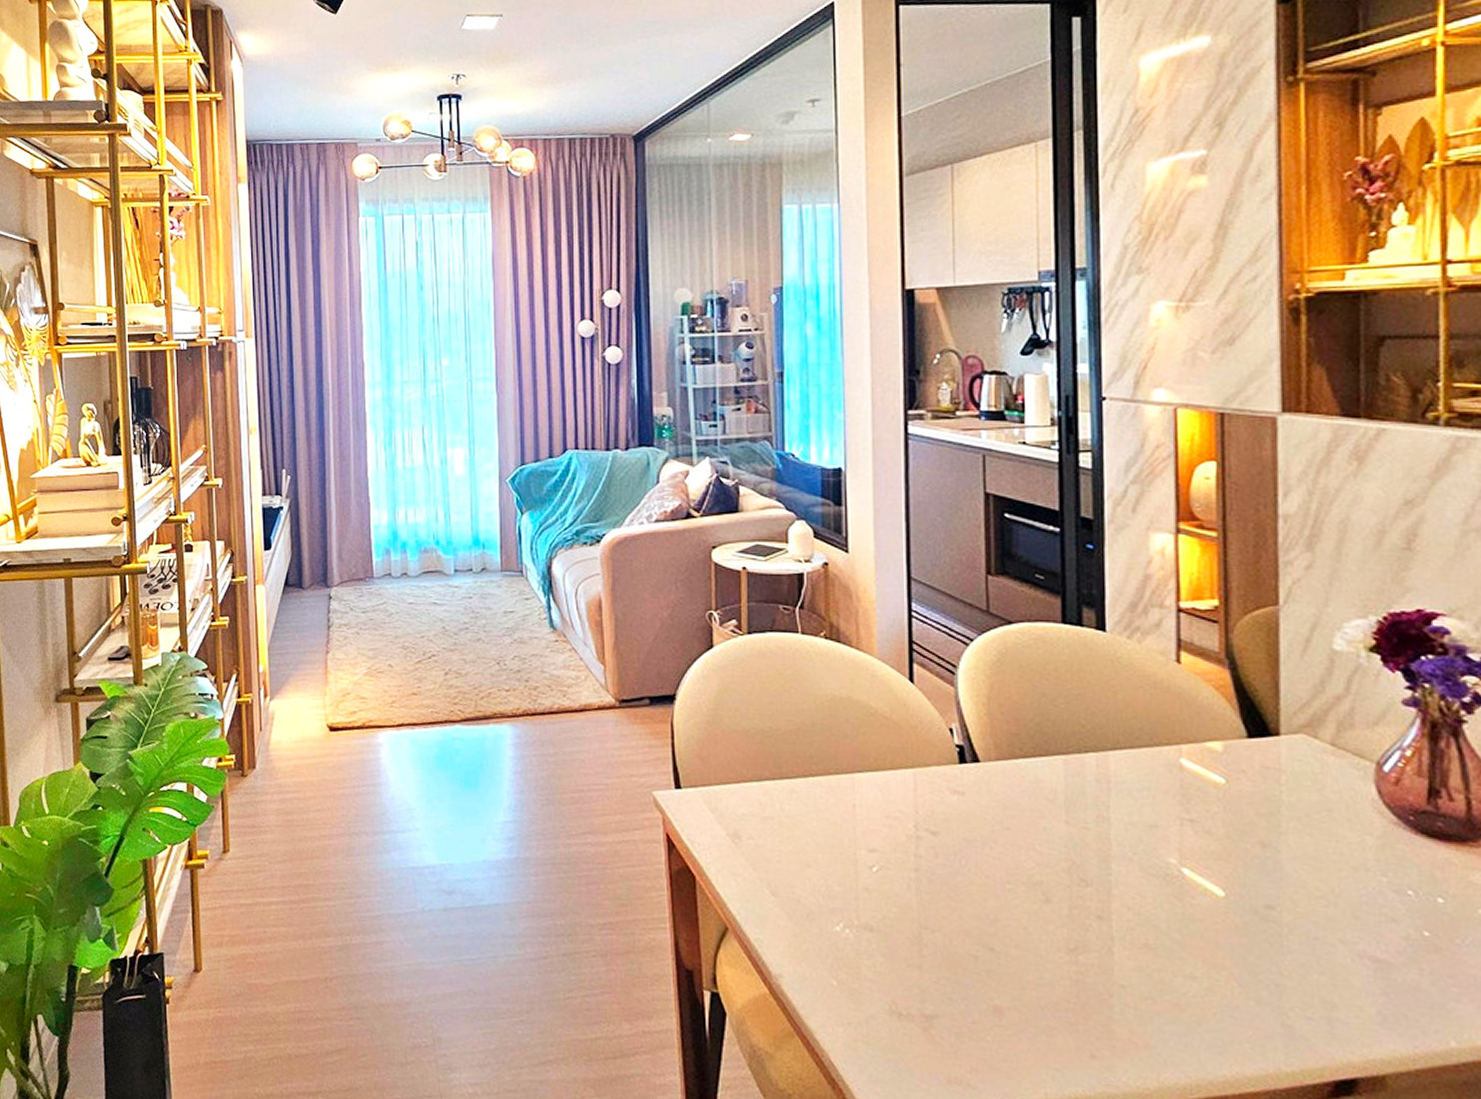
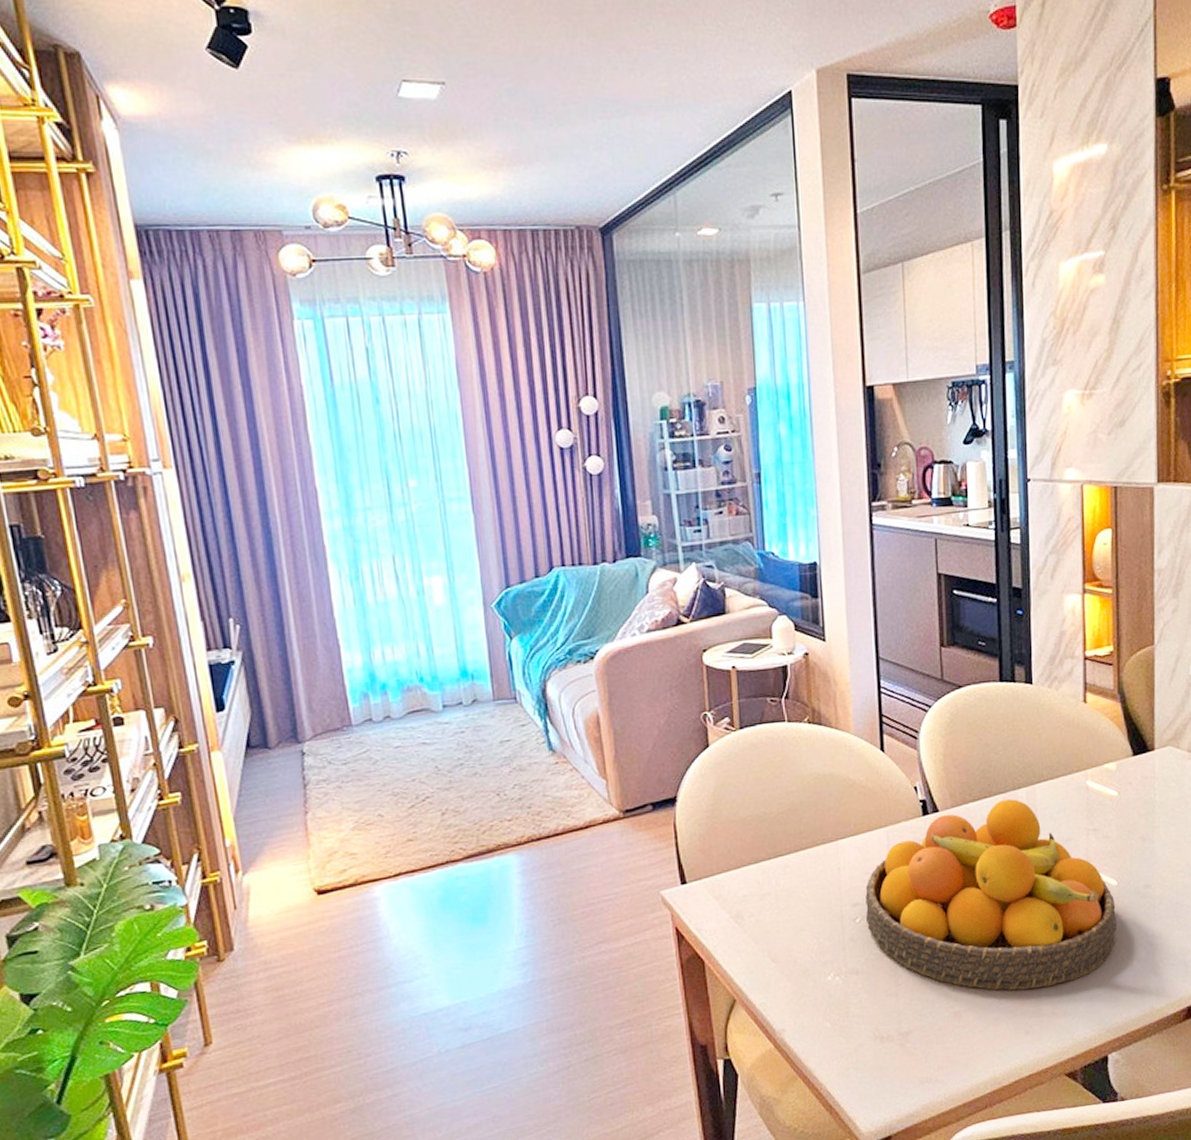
fruit bowl: none [884,762,1225,1005] -> present [865,799,1117,990]

